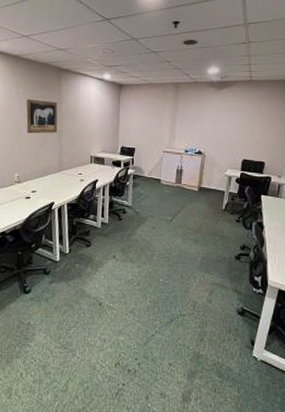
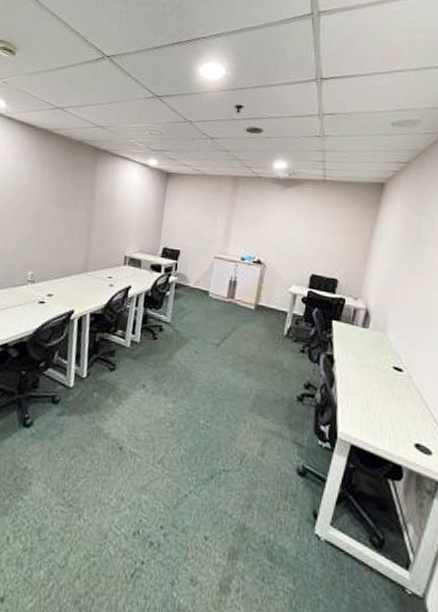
wall art: present [26,99,58,134] -> none [49,181,90,225]

